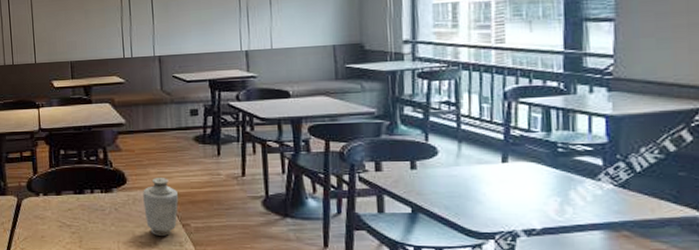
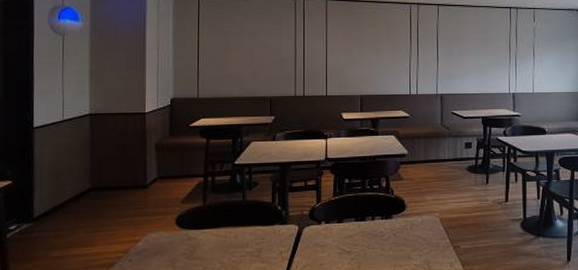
vase: present [143,178,179,236] -> none [420,204,452,258]

